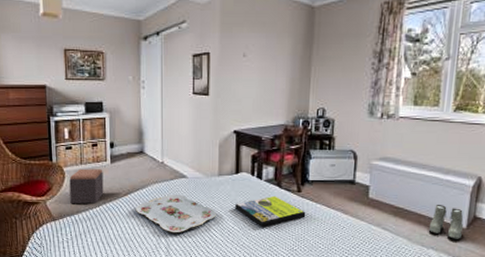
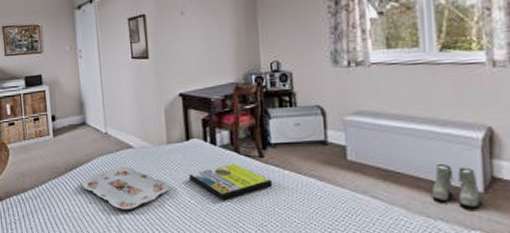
footstool: present [69,168,104,204] -> none [13,144,49,182]

